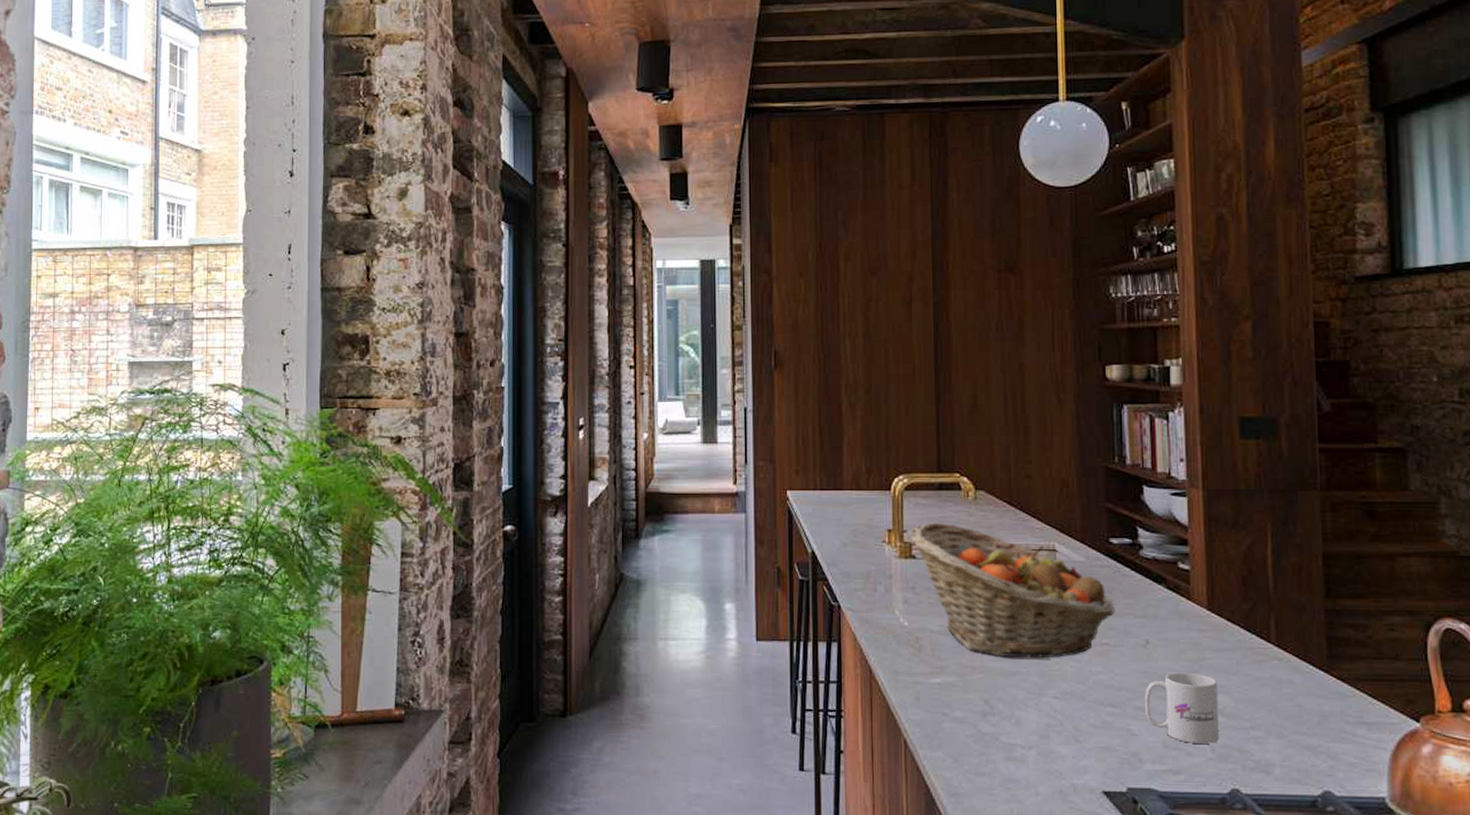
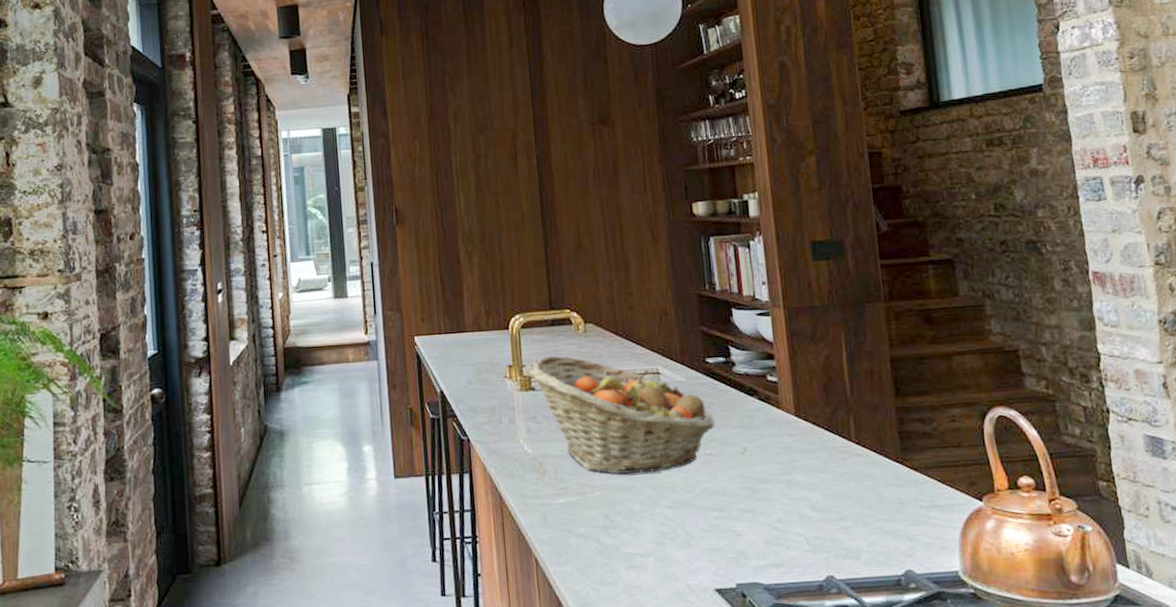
mug: present [1144,672,1219,744] -> none [745,474,813,538]

